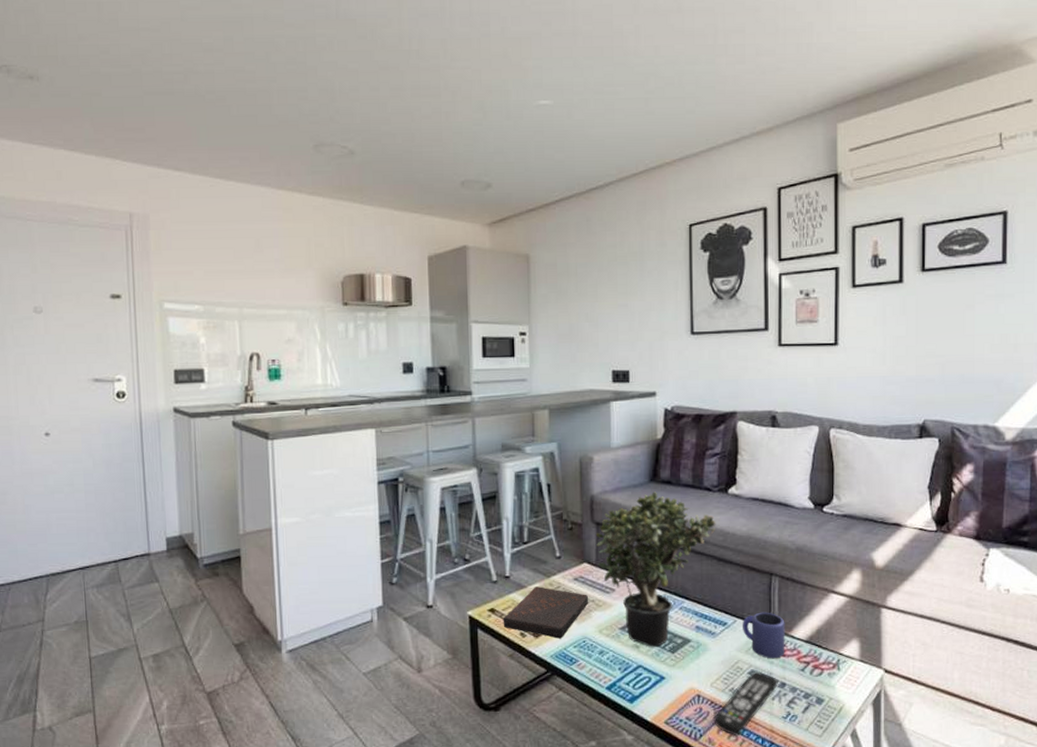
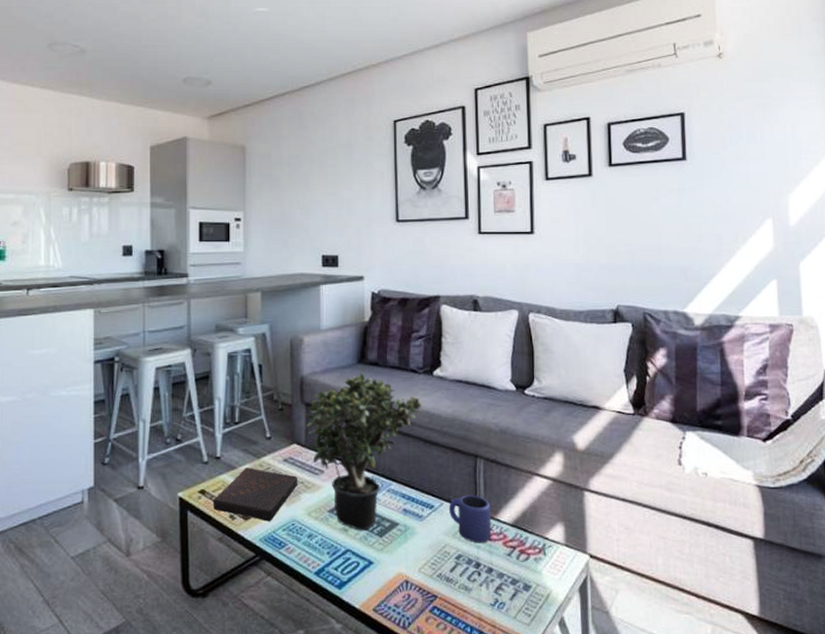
remote control: present [712,671,779,735] -> none [421,556,487,624]

